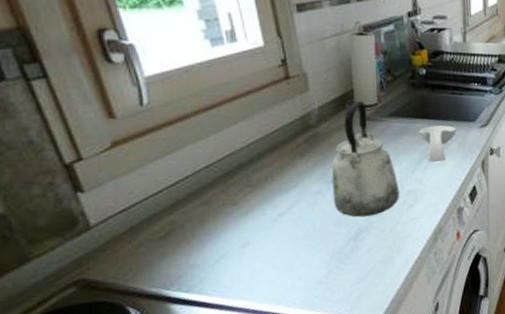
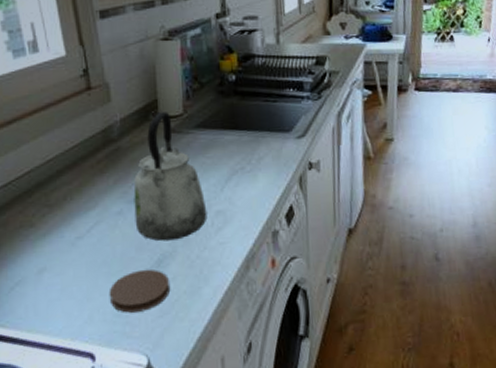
coaster: none [309,241,367,280] -> present [109,269,171,313]
spoon rest: present [418,125,457,162] -> none [228,136,271,178]

